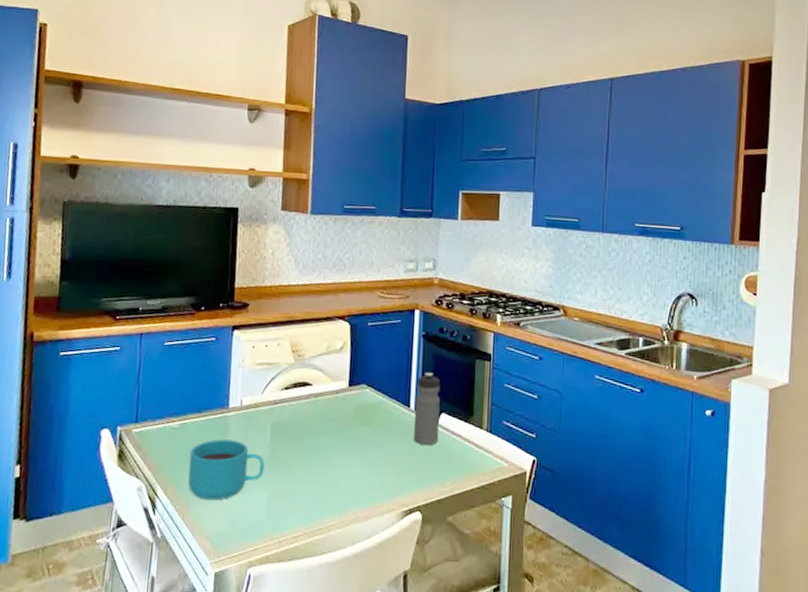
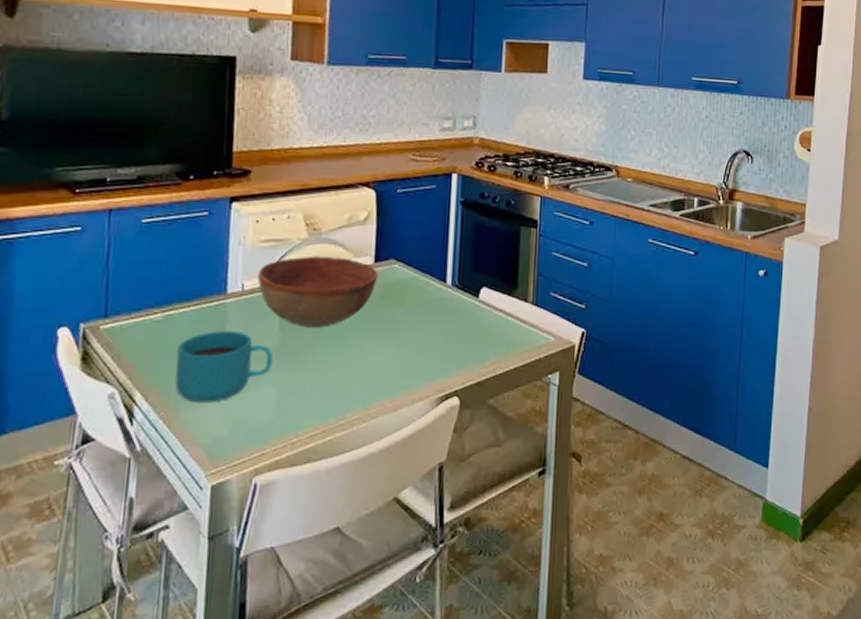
bowl: none [253,378,352,442] -> present [257,255,378,328]
water bottle: present [413,372,441,445] -> none [449,242,481,323]

